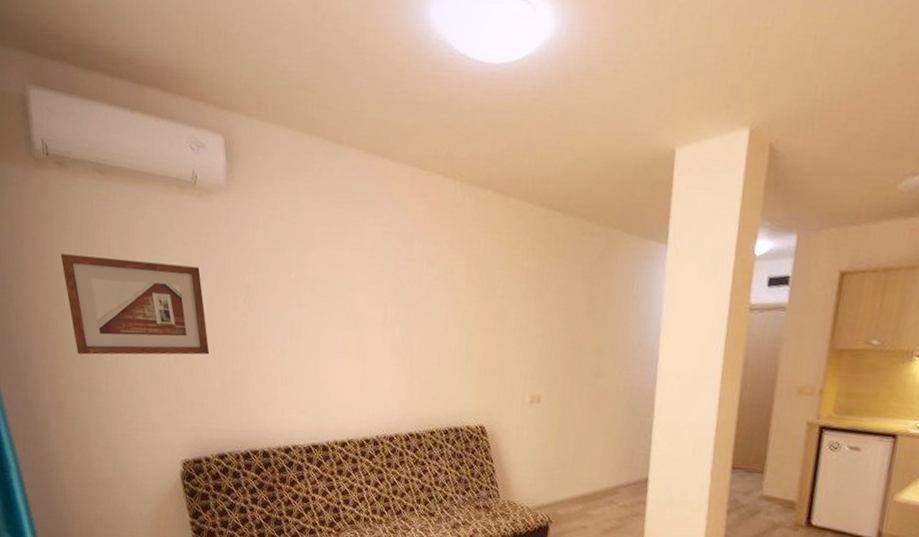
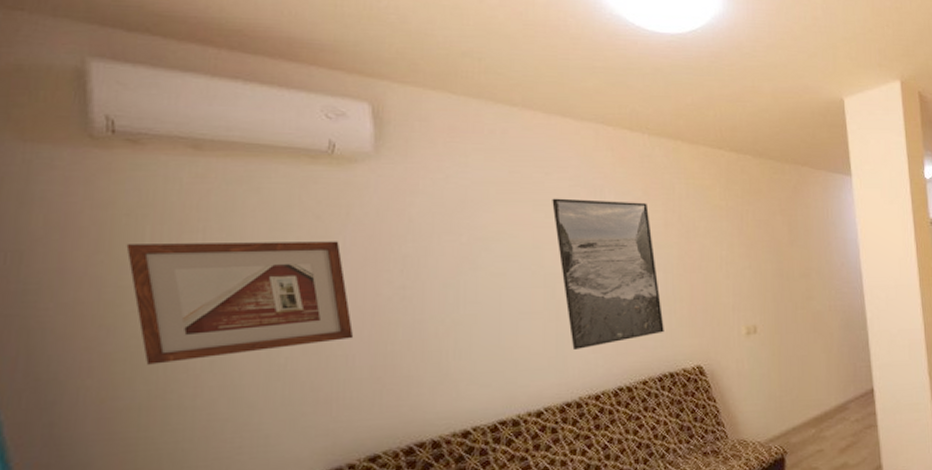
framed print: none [367,243,455,393] -> present [552,198,664,350]

